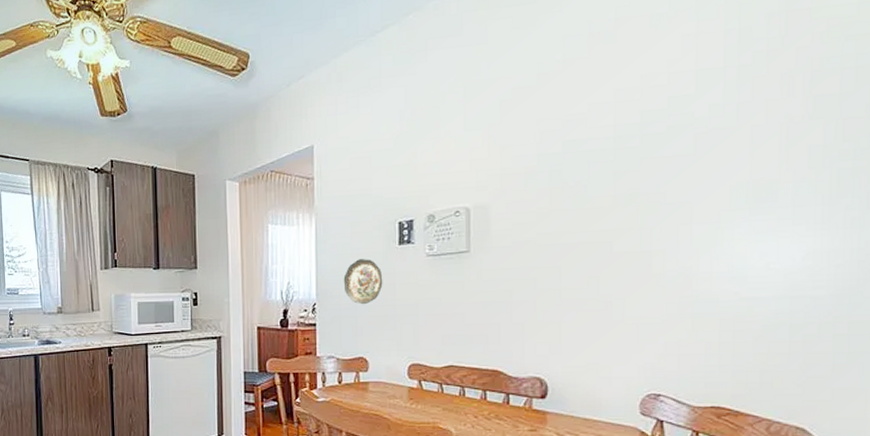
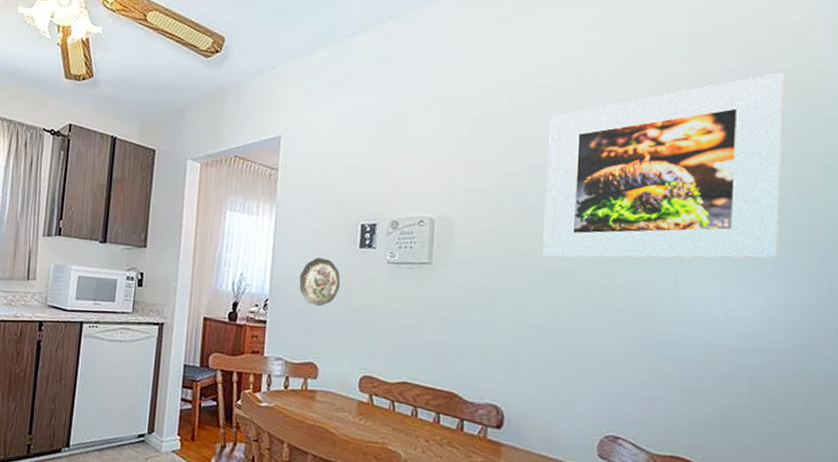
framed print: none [579,10,830,232] -> present [543,72,785,259]

